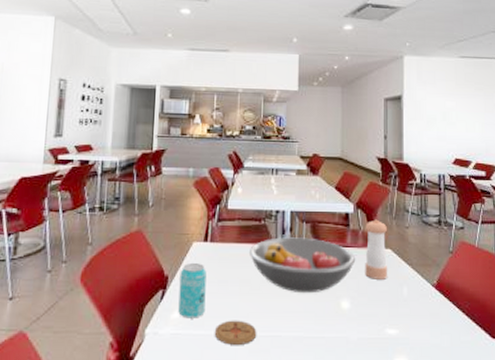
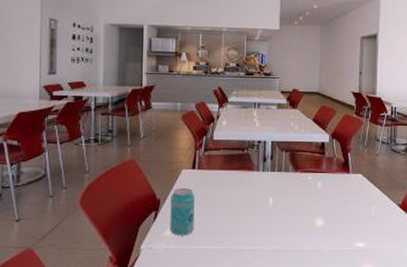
coaster: present [214,320,257,345] -> none [202,236,241,257]
fruit bowl: present [250,237,356,294] -> none [234,165,330,213]
pepper shaker: present [365,219,387,279] -> none [338,148,359,201]

